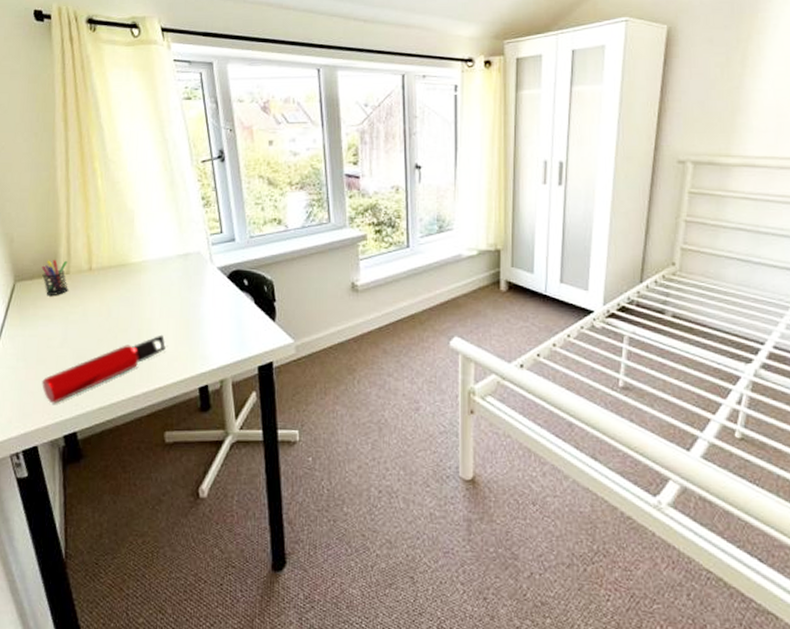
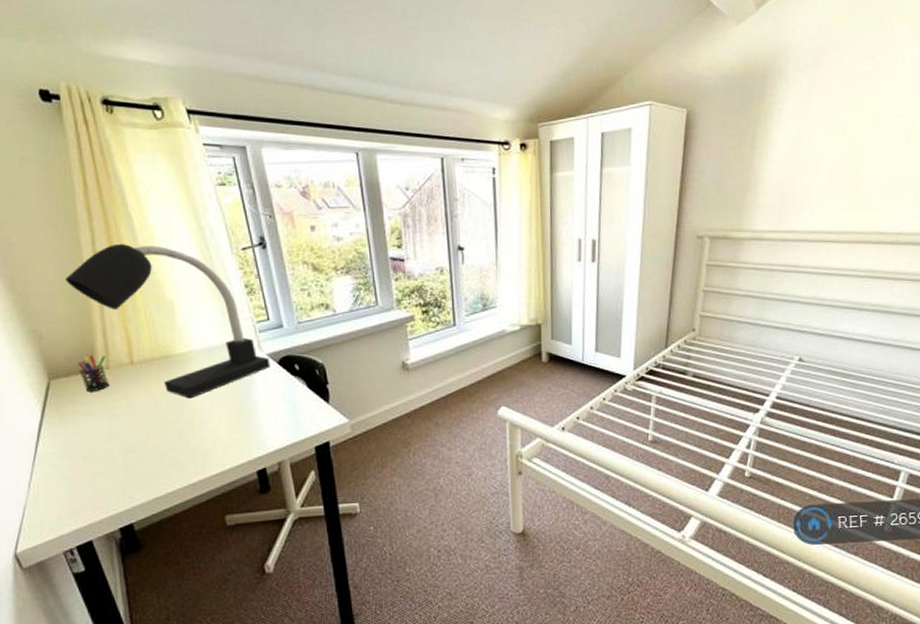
desk lamp: none [39,153,220,308] -> present [66,243,270,399]
water bottle: present [42,334,166,404] -> none [90,423,219,499]

